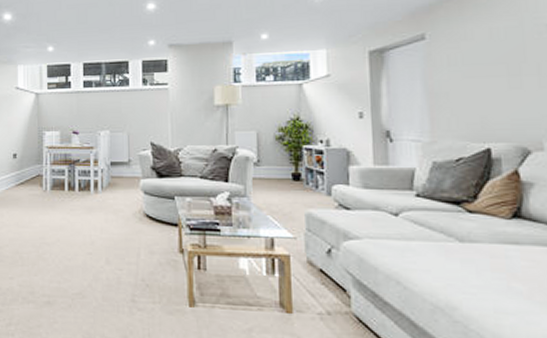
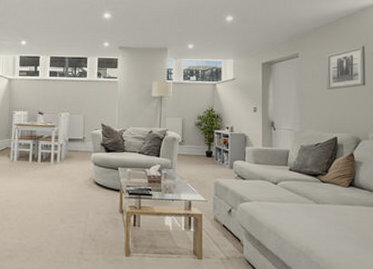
wall art: none [469,14,537,82] -> present [326,45,366,90]

